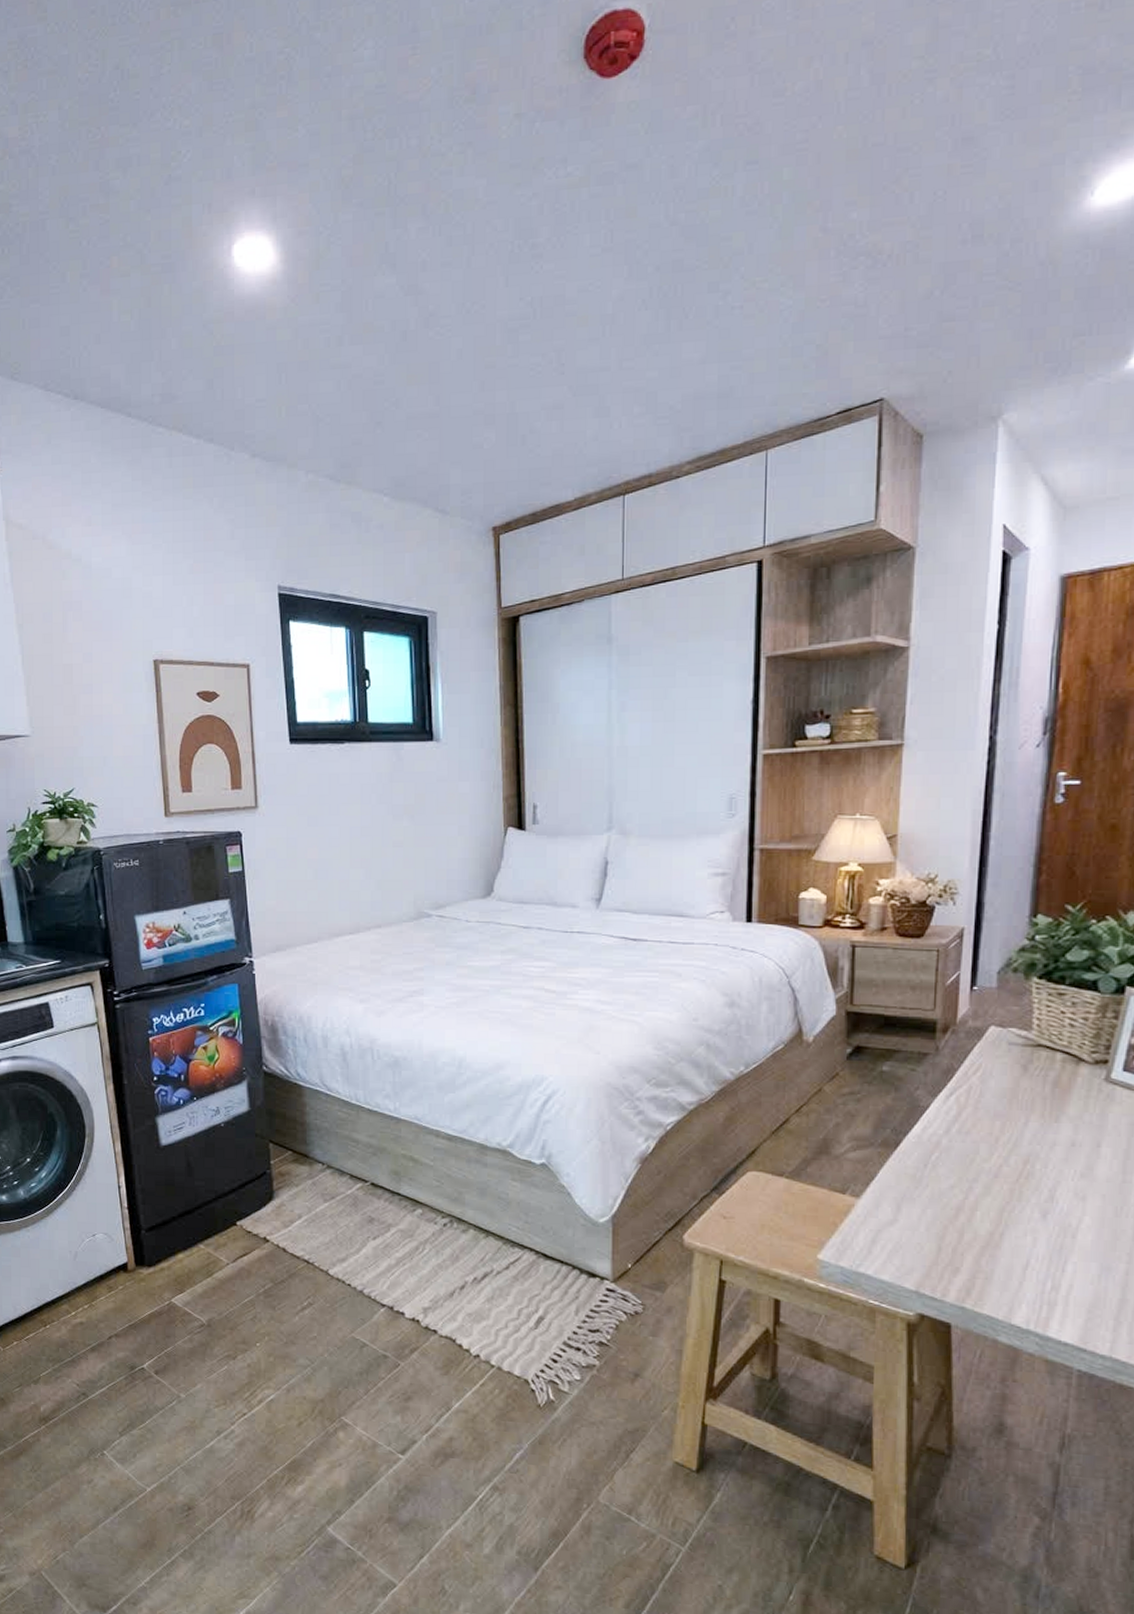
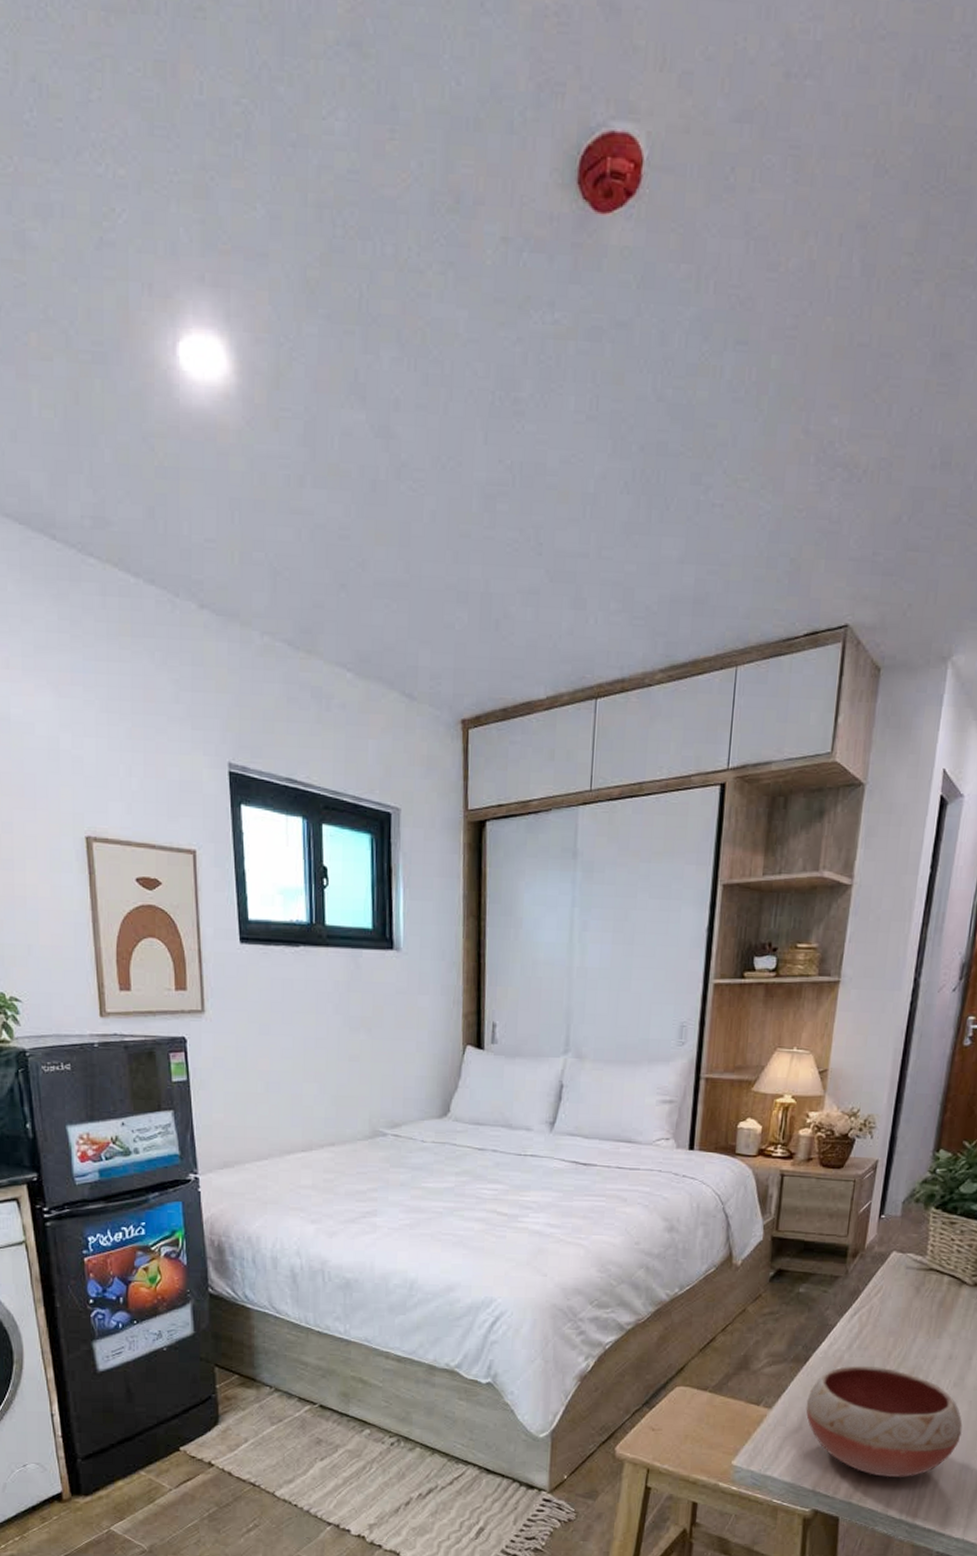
bowl: none [900,1151,1096,1281] -> present [806,1365,963,1477]

